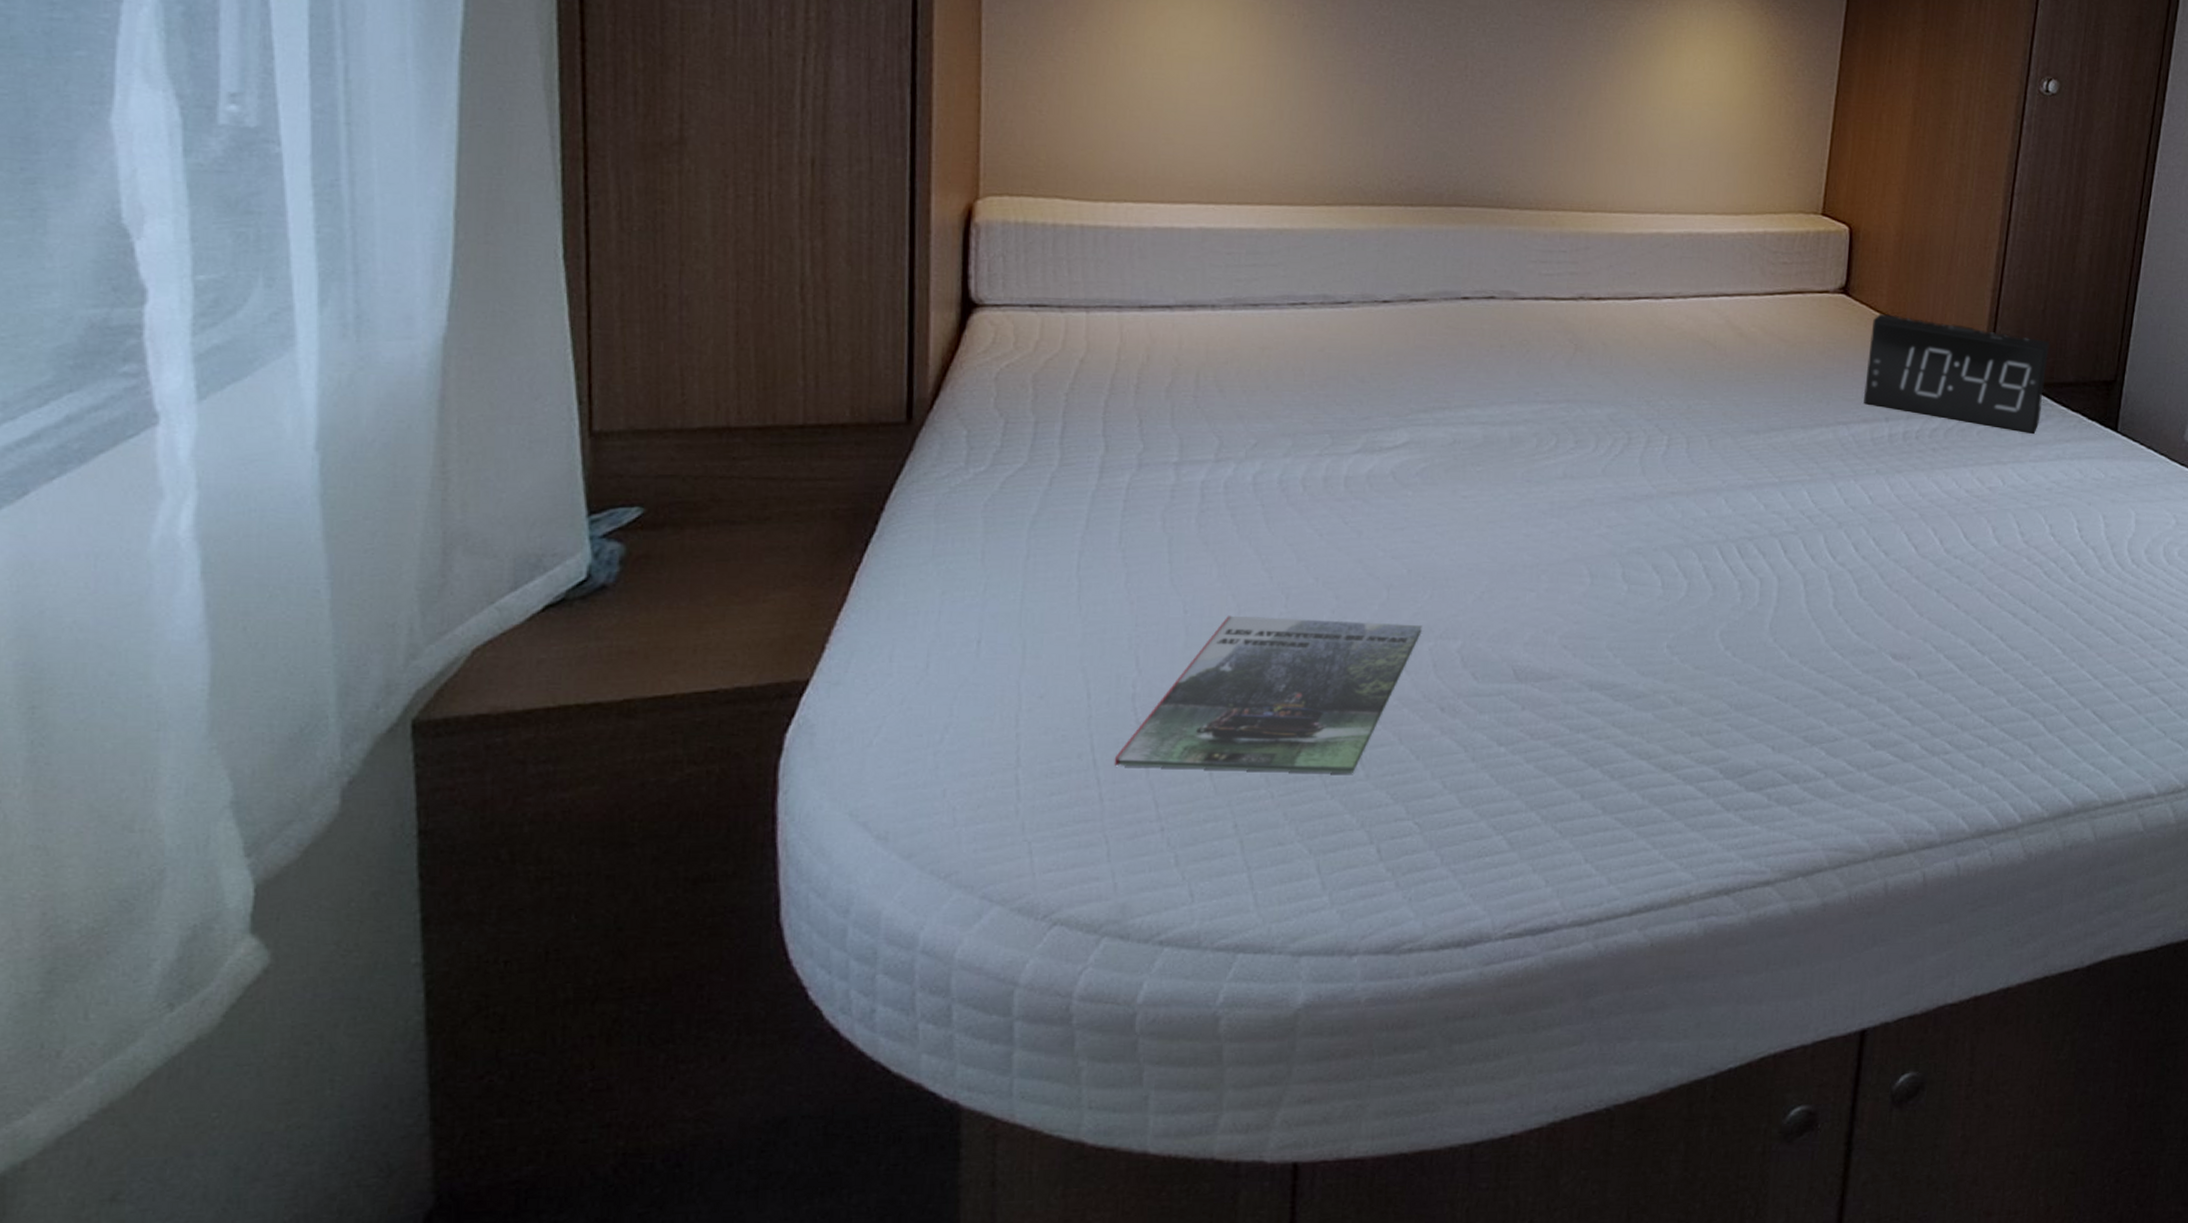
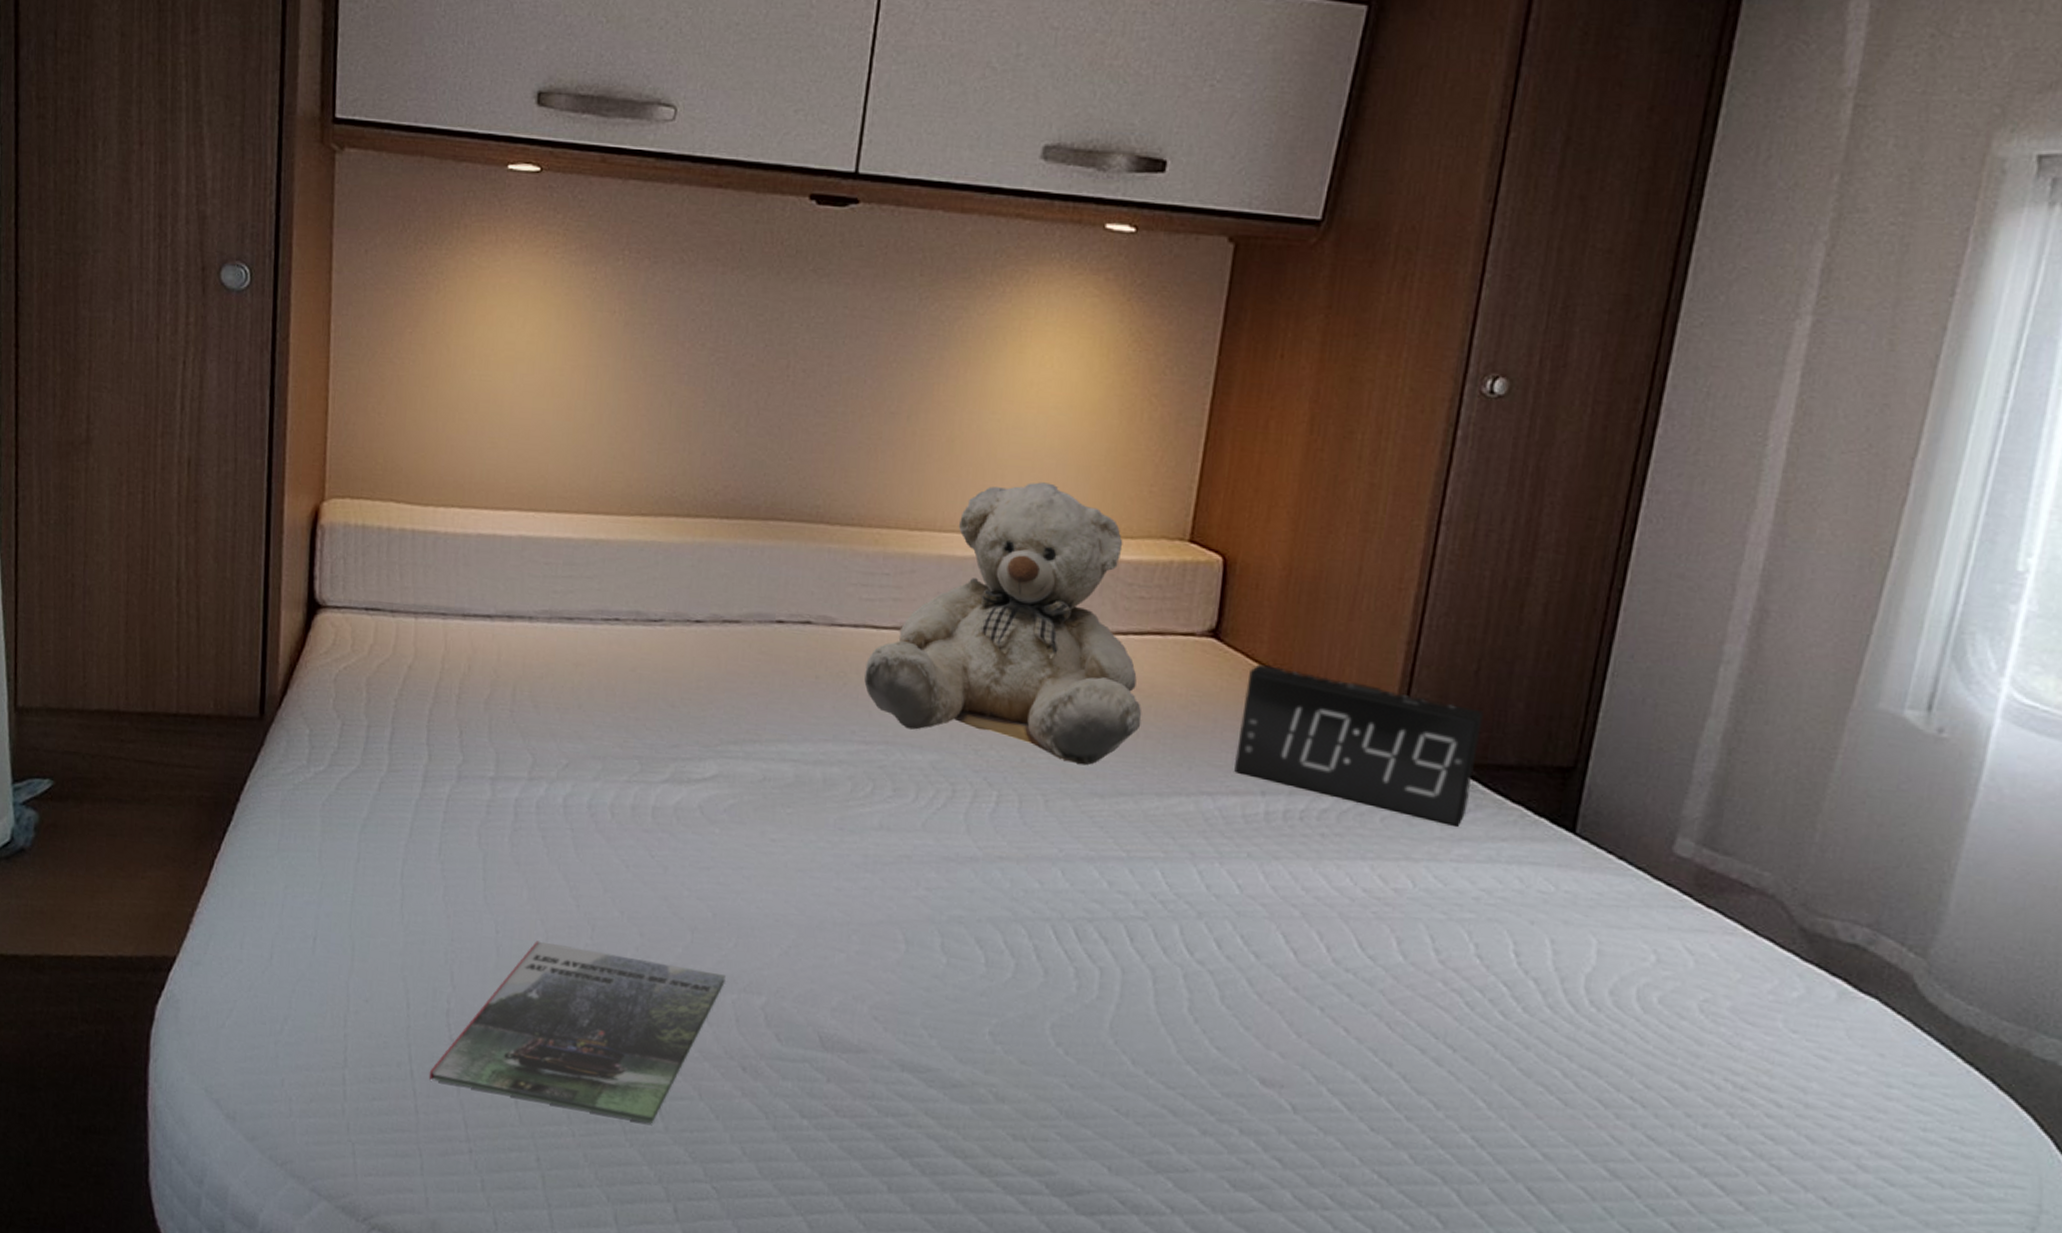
teddy bear: none [1545,167,1788,408] -> present [864,482,1142,766]

